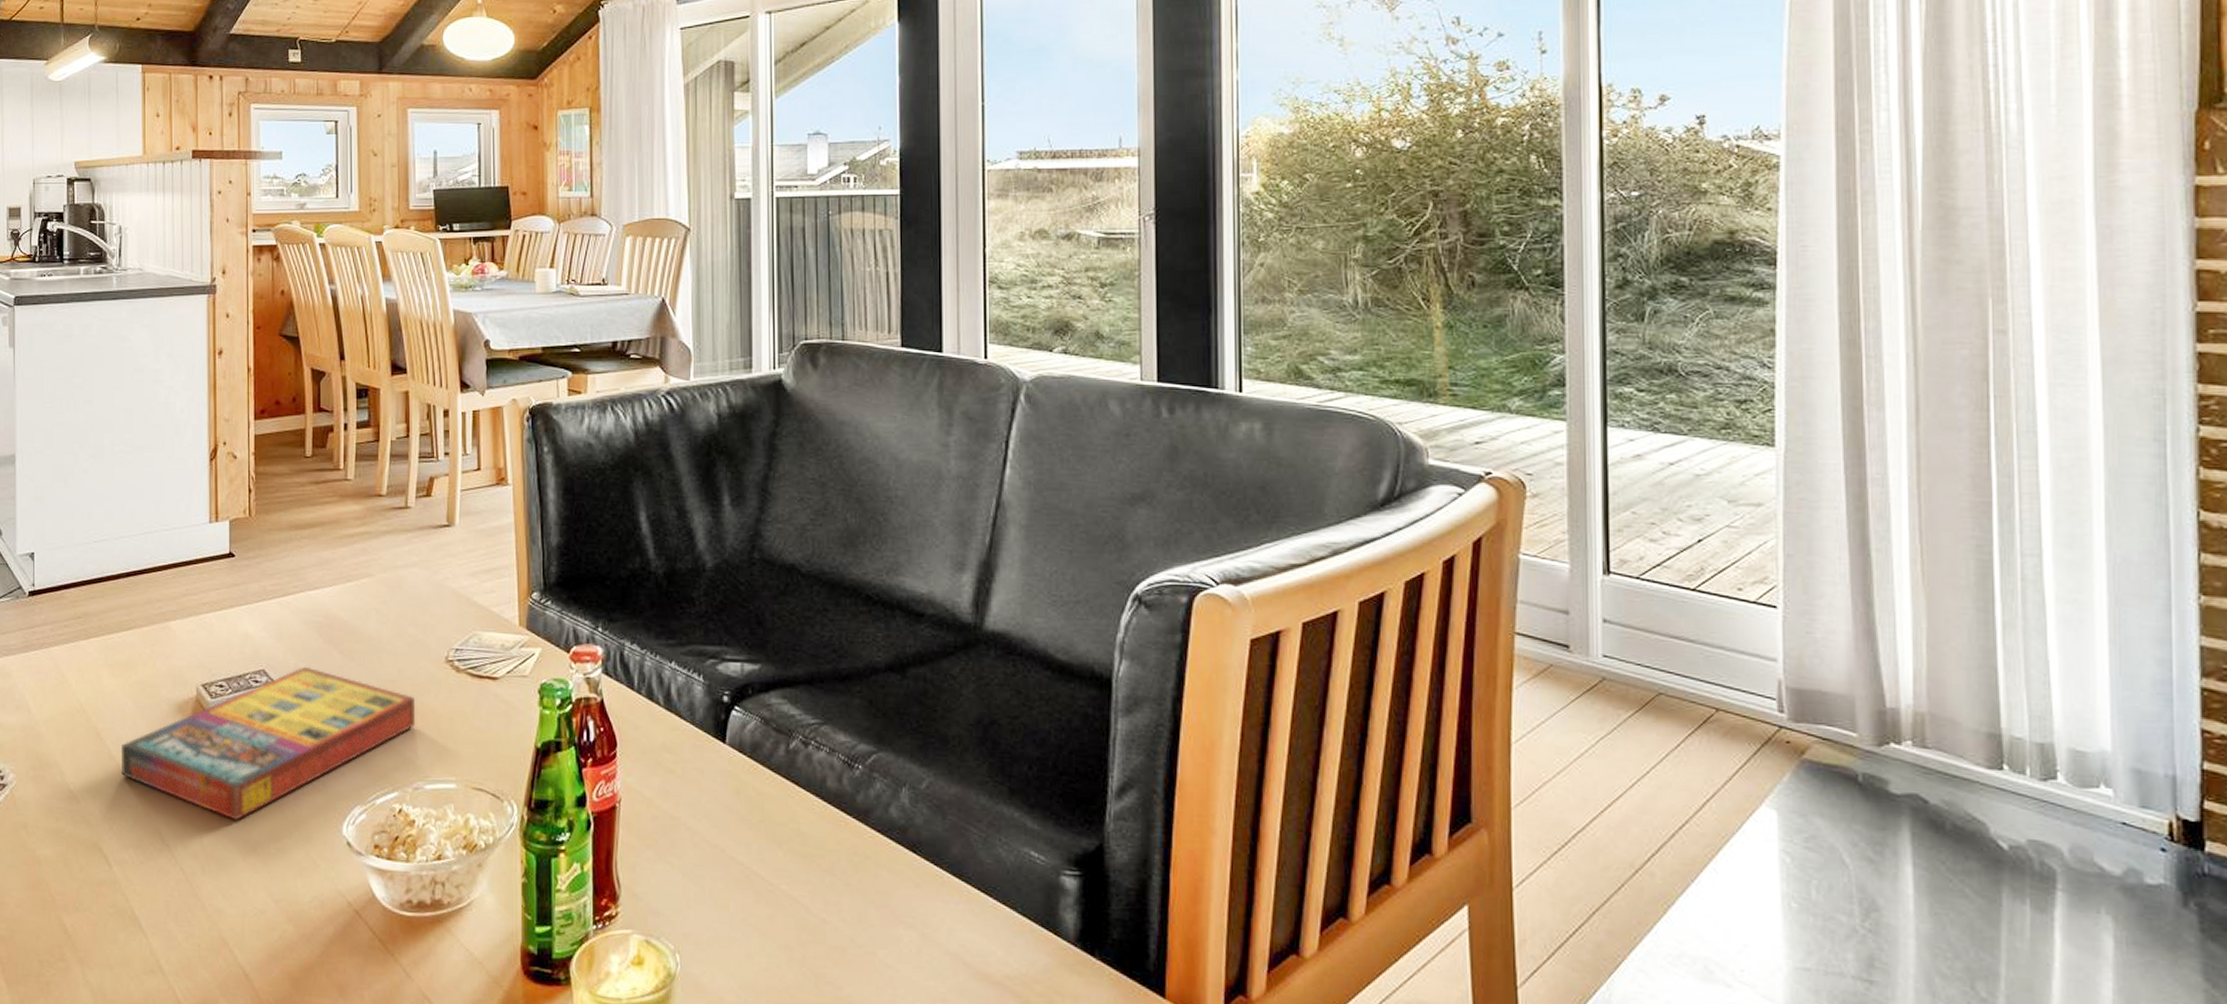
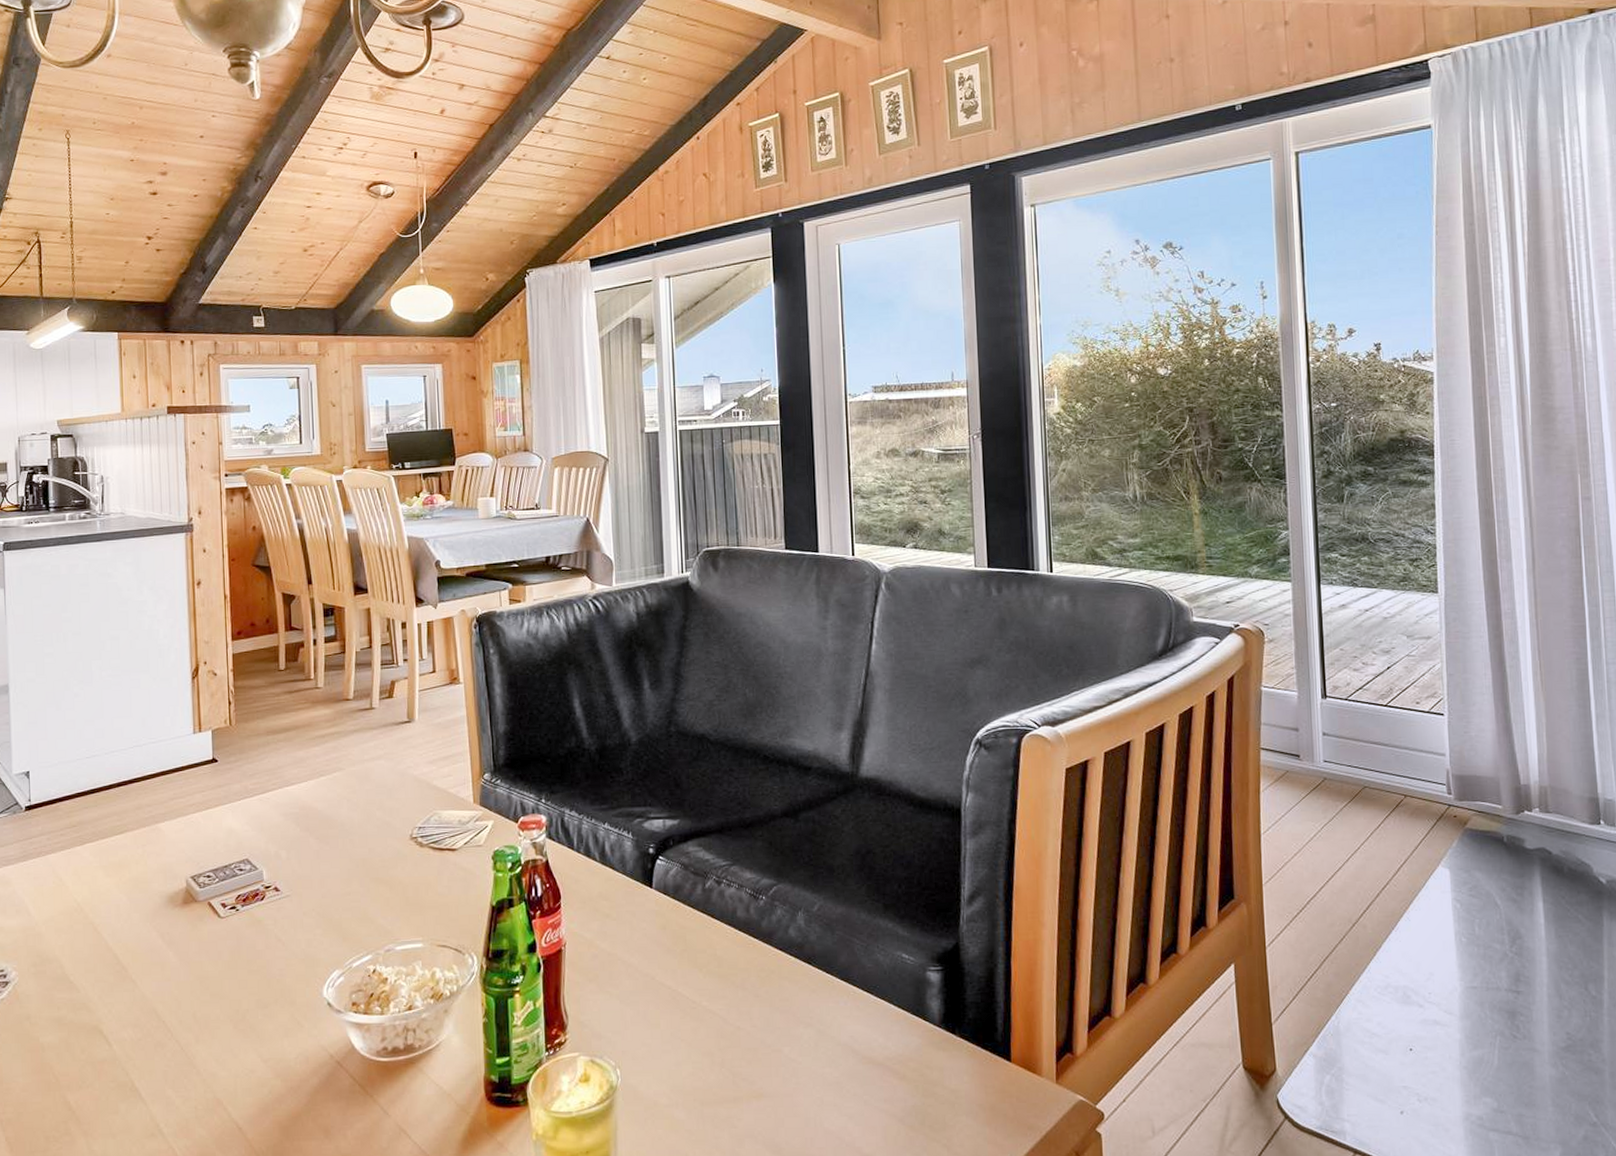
game compilation box: present [122,666,416,820] -> none [118,853,386,993]

